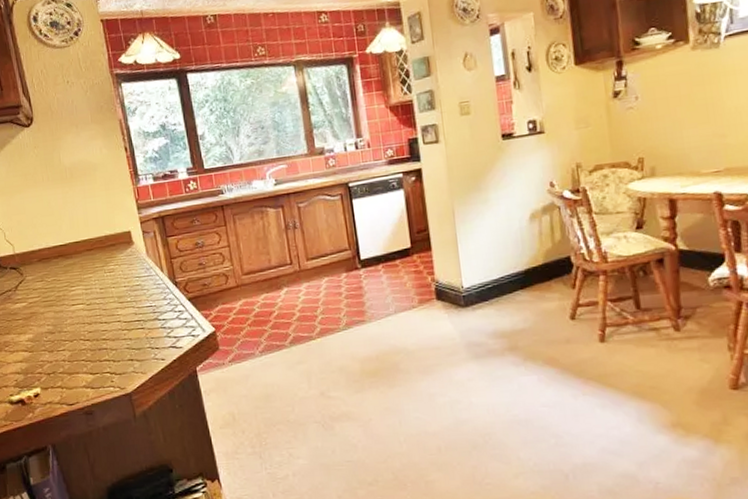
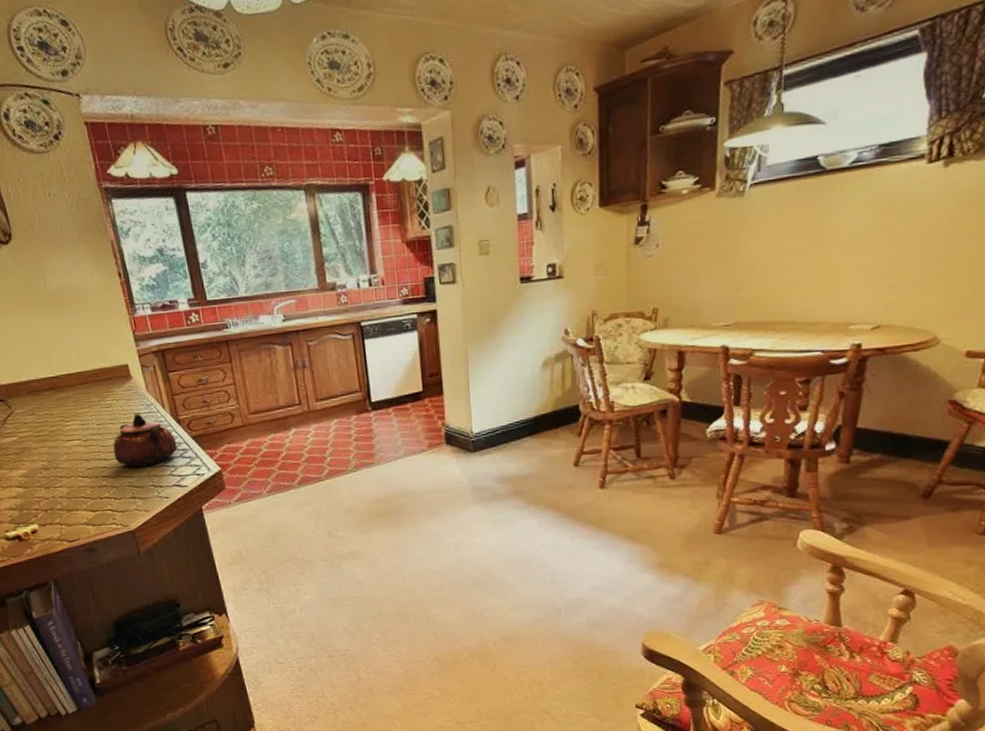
teapot: none [114,276,174,330] -> present [113,413,178,468]

